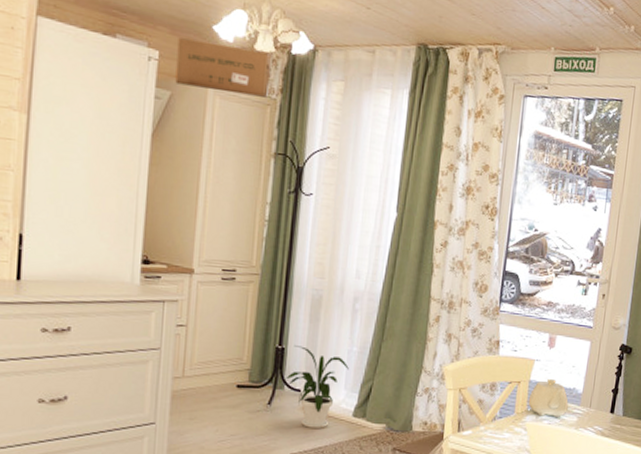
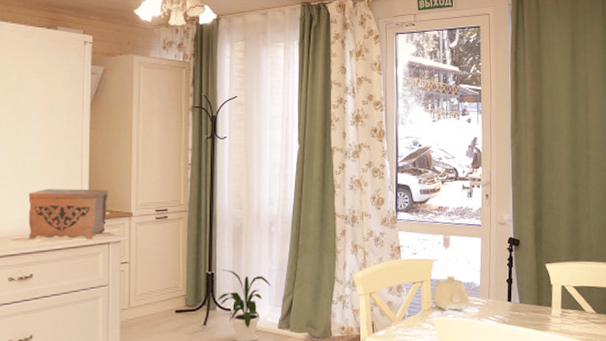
decorative box: none [68,230,167,295] -> present [28,188,108,240]
box: present [175,38,271,98] -> none [107,23,183,62]

